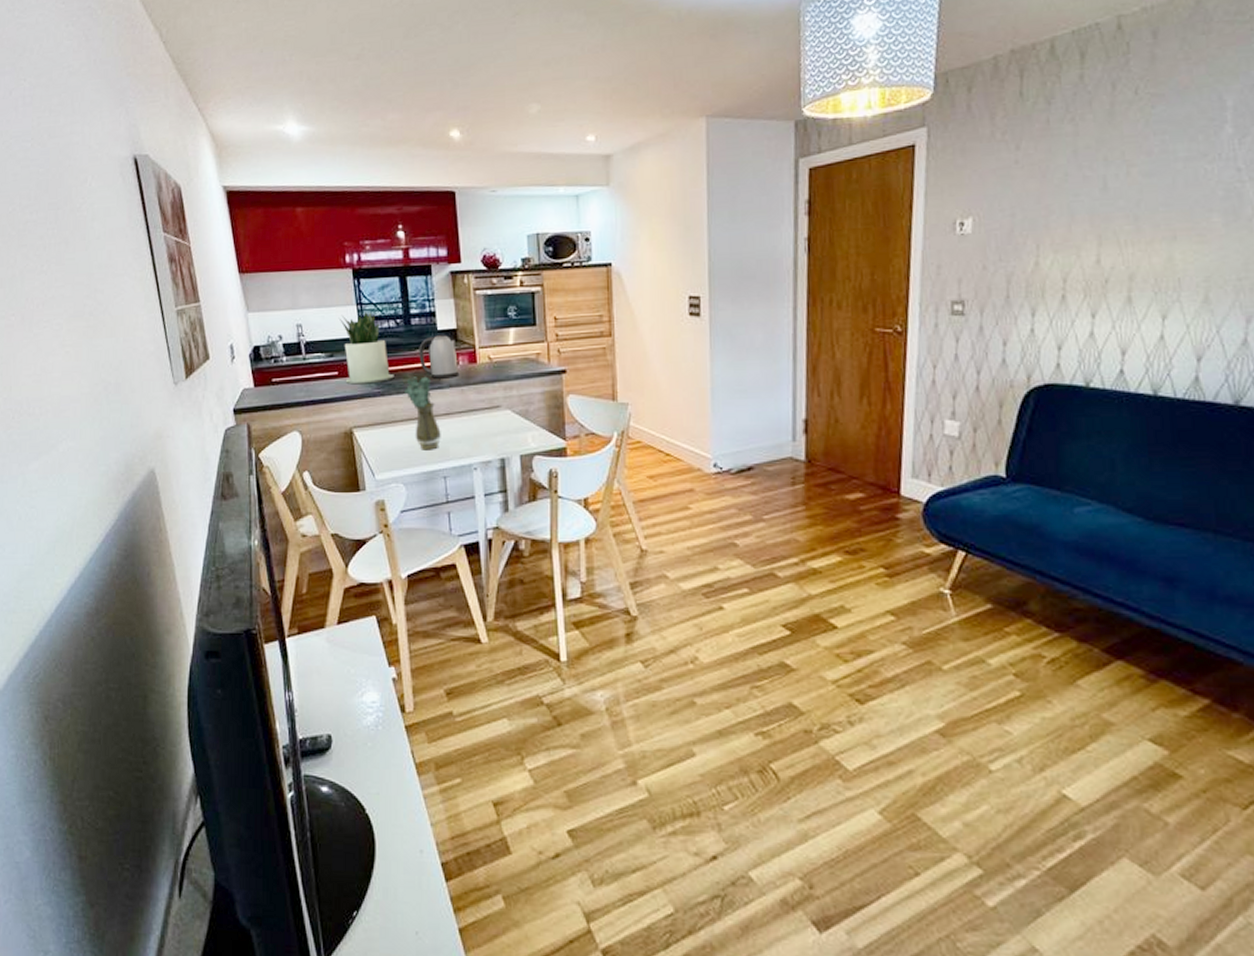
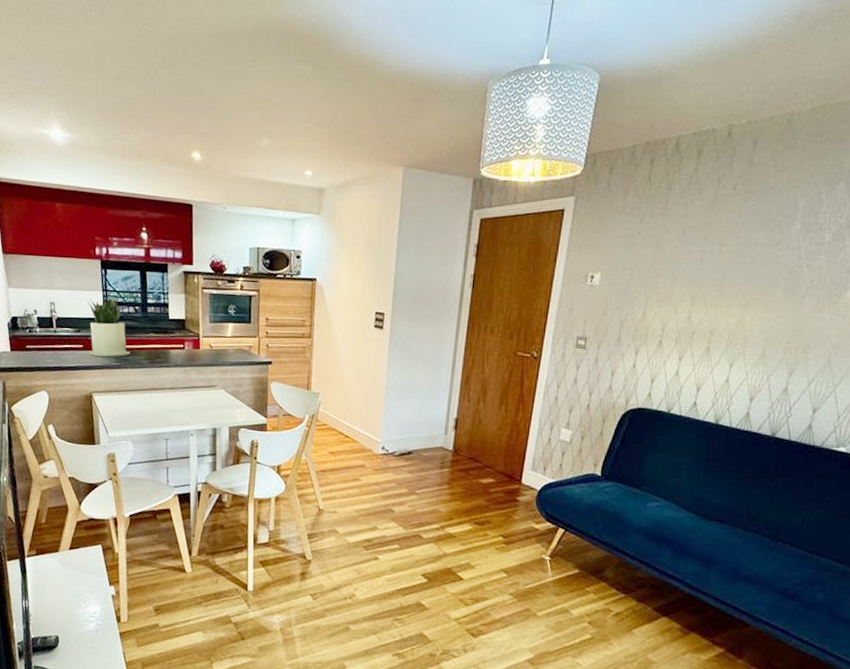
vase: present [403,375,441,450] -> none [137,354,166,417]
kettle: present [419,335,460,379] -> none [152,323,185,360]

